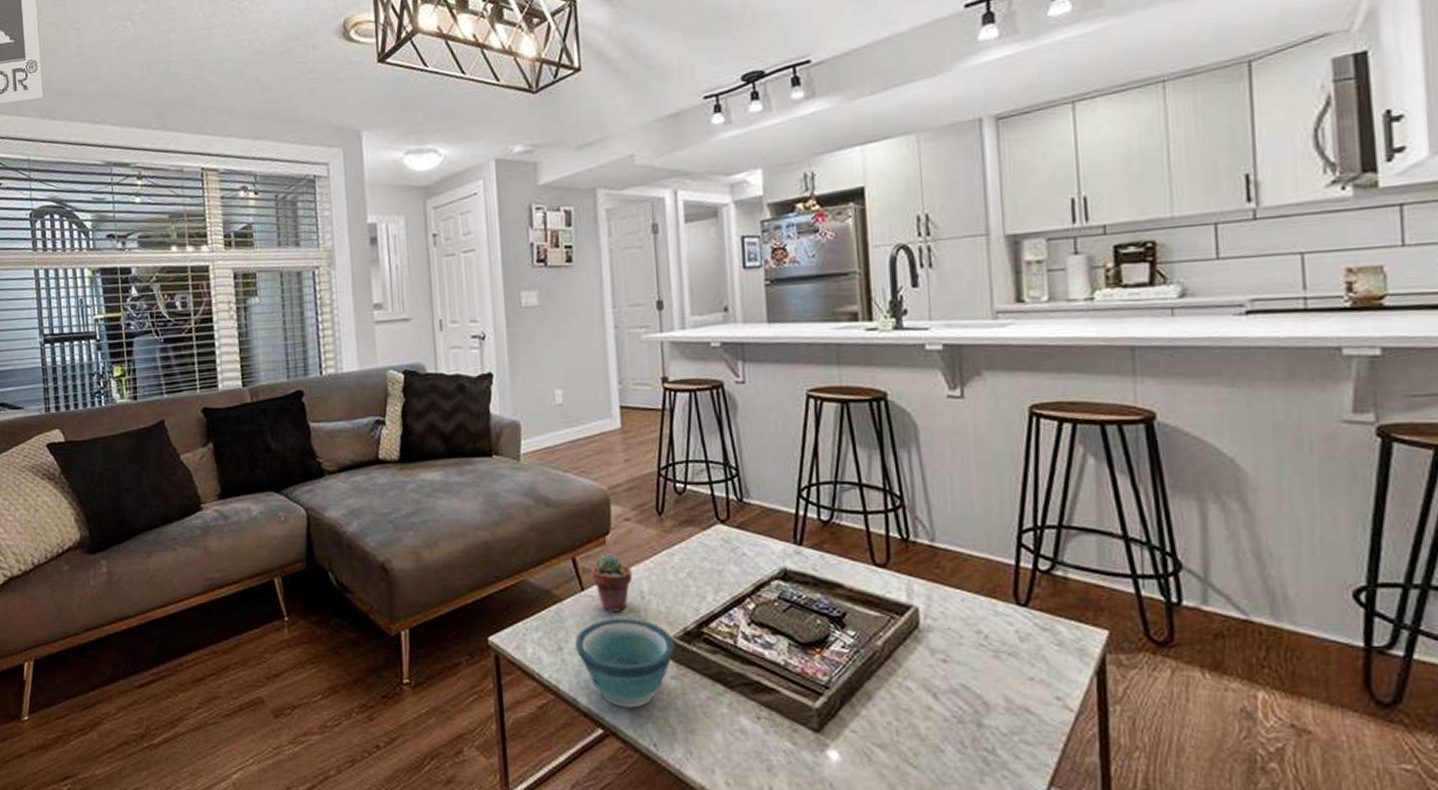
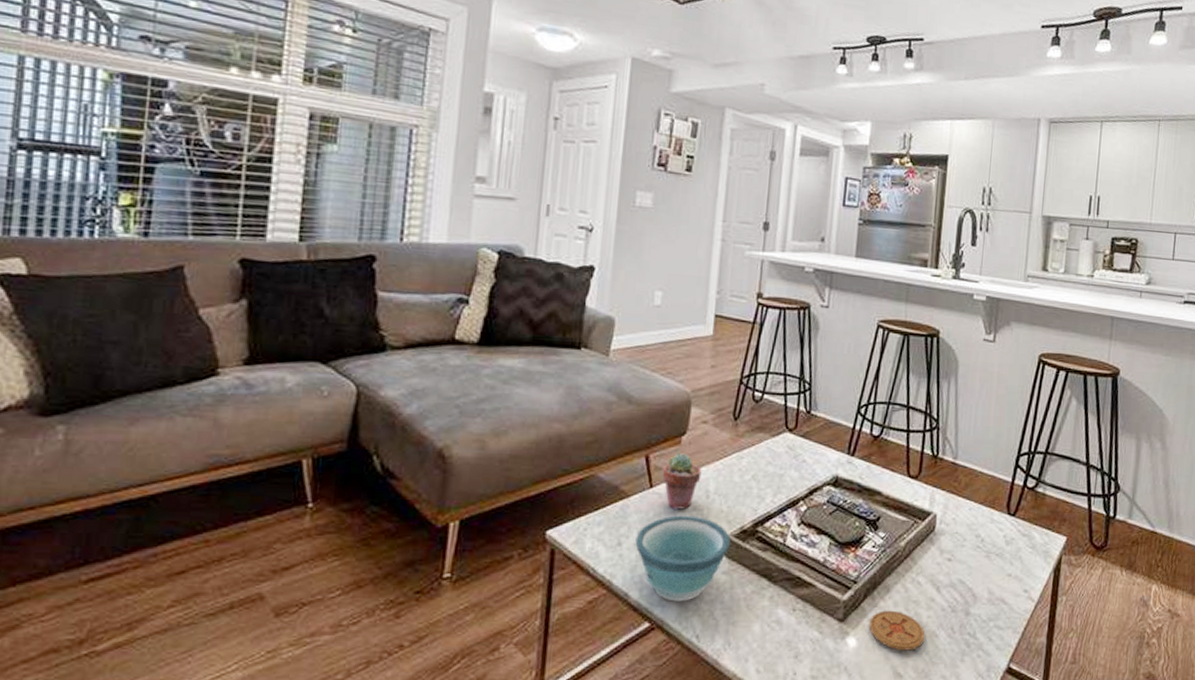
coaster: none [852,720,927,767] -> present [869,610,926,651]

